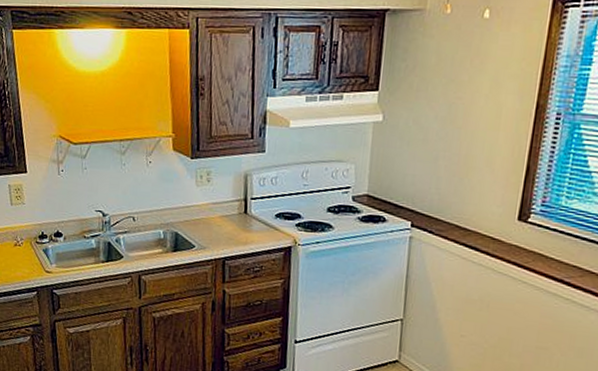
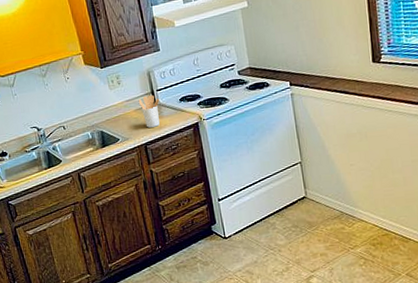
utensil holder: none [226,202,252,241] -> present [138,95,160,128]

